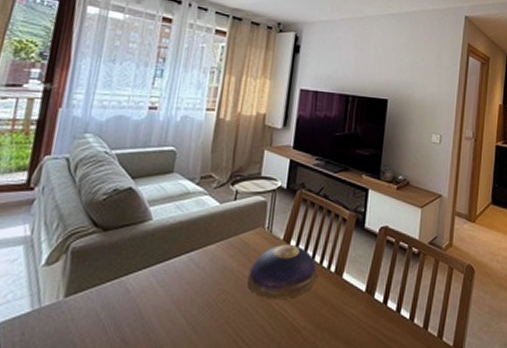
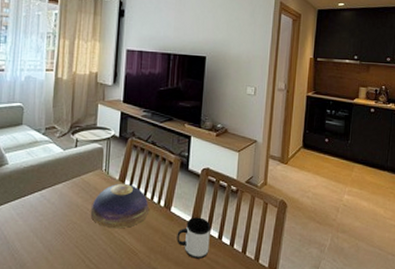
mug: none [348,285,388,337] -> present [176,217,211,259]

